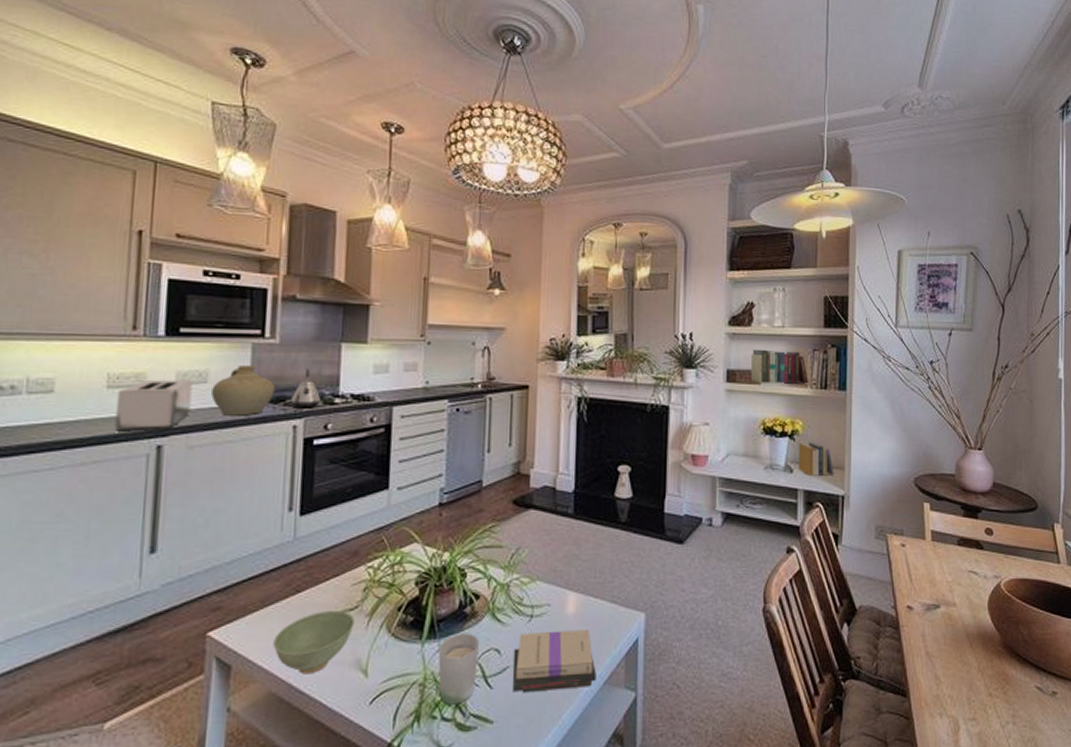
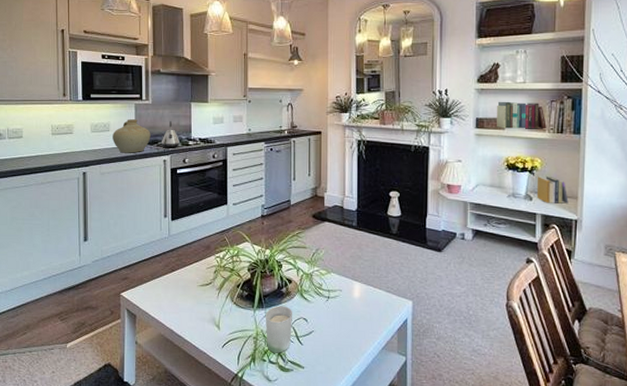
toaster: present [114,379,193,433] -> none [58,129,101,164]
bowl: present [273,609,355,675] -> none [160,284,210,325]
books: present [512,630,596,693] -> none [316,309,376,350]

